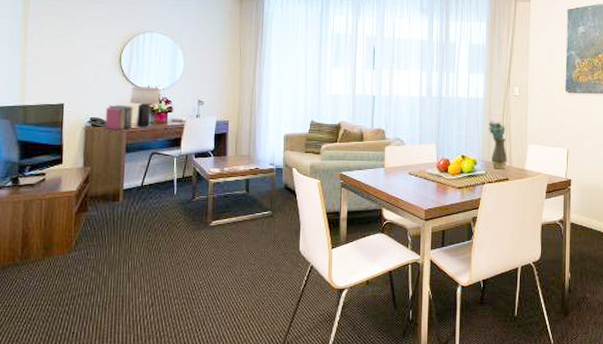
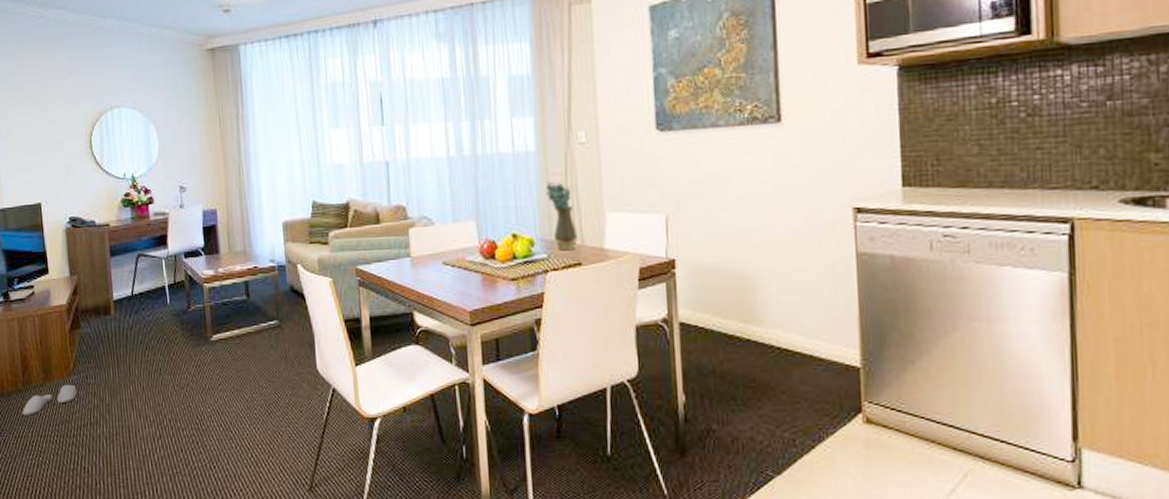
slippers: none [16,259,76,287] -> present [22,384,77,416]
books: present [104,104,133,131] -> none [84,199,114,231]
table lamp: present [130,86,160,128] -> none [106,174,138,225]

